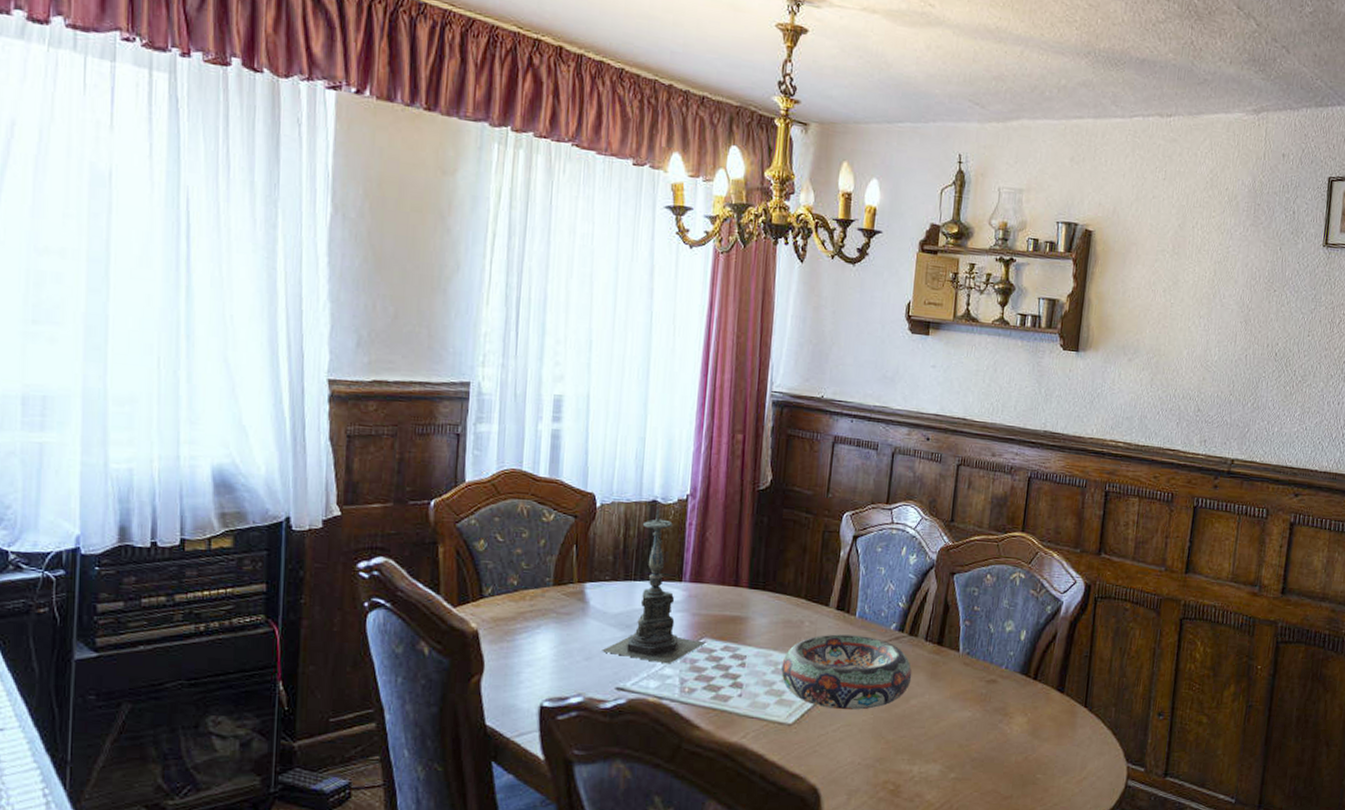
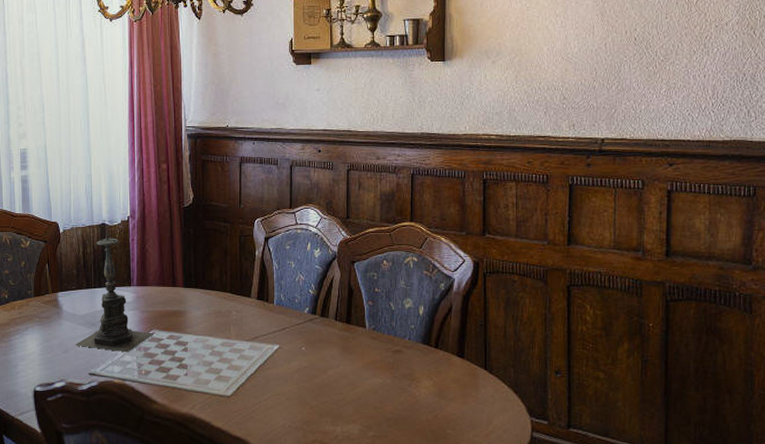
decorative bowl: present [781,634,912,710] -> none [217,320,327,382]

